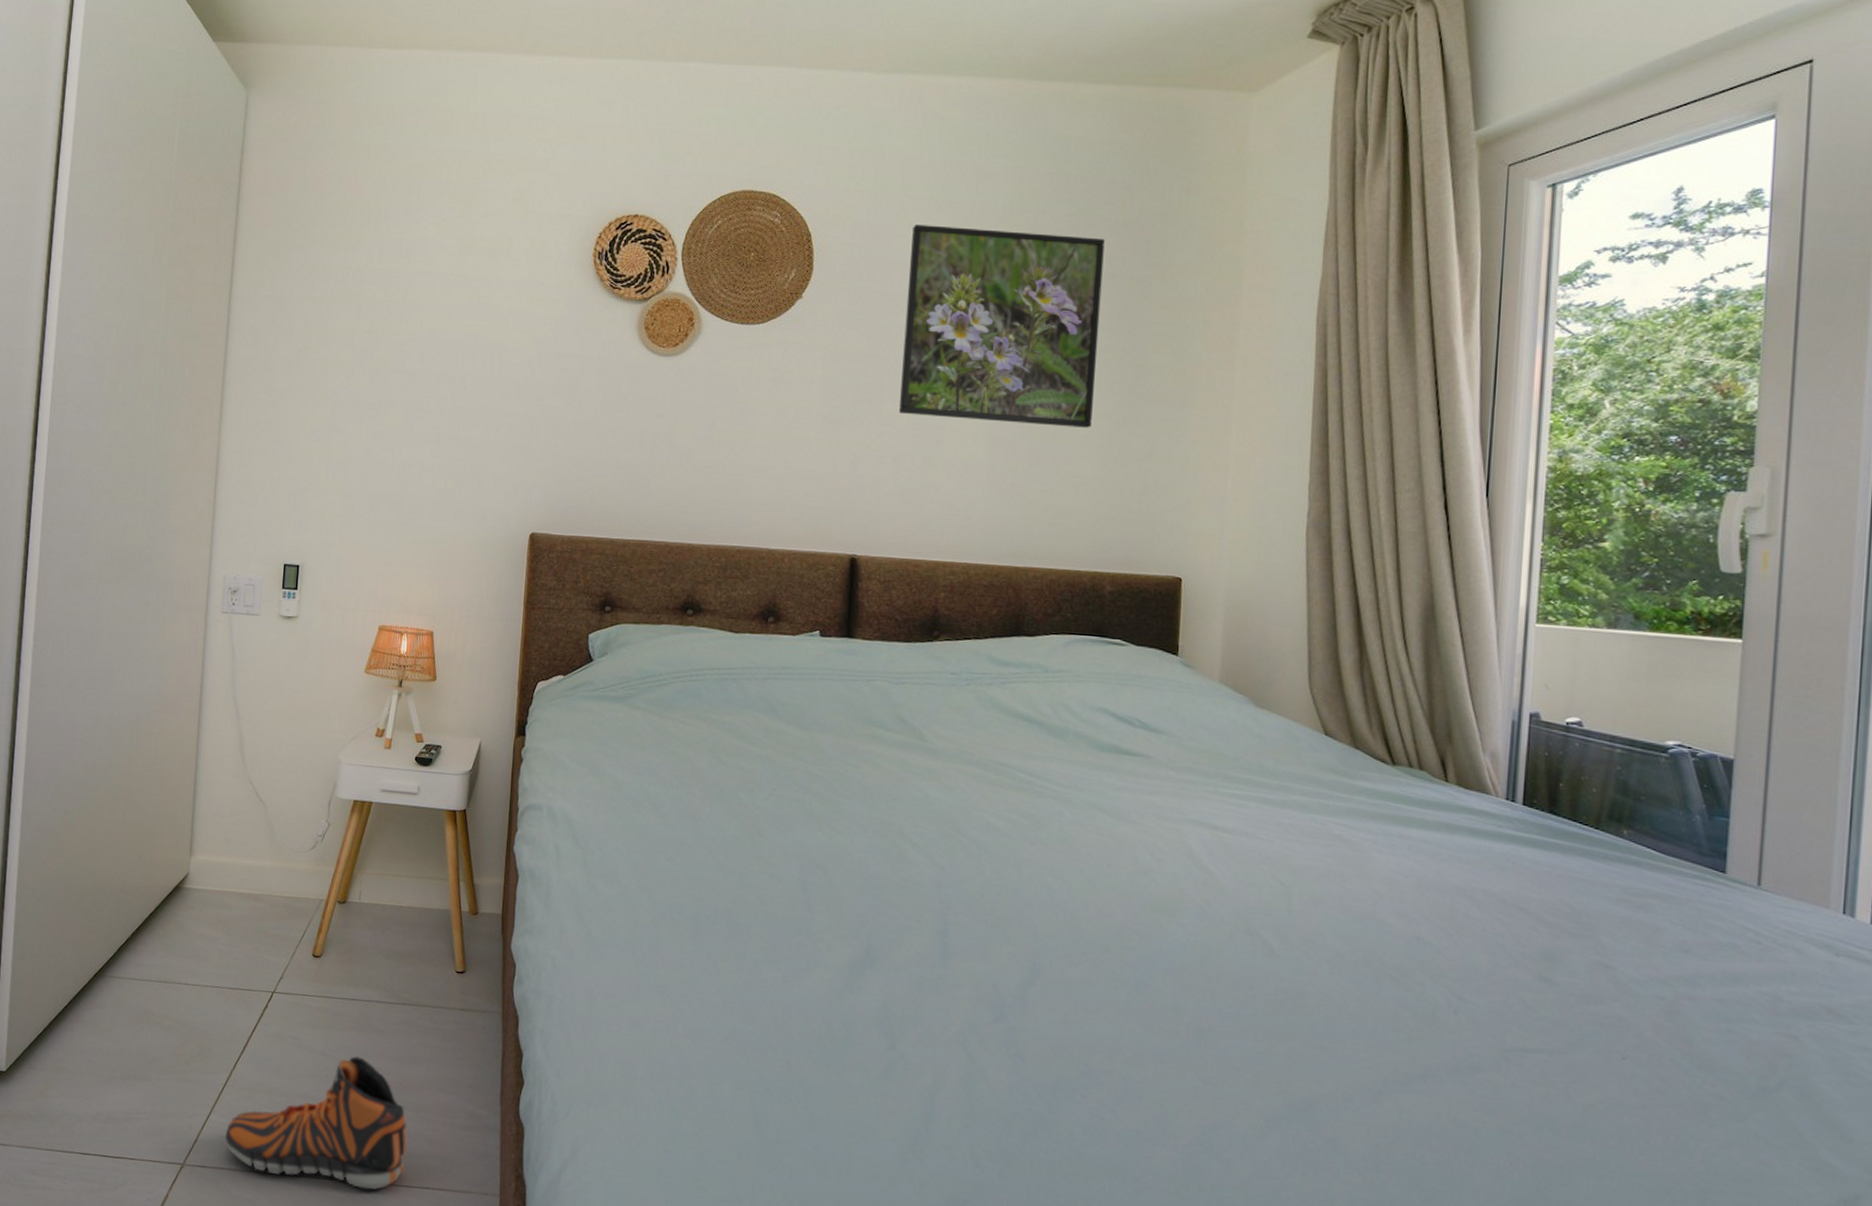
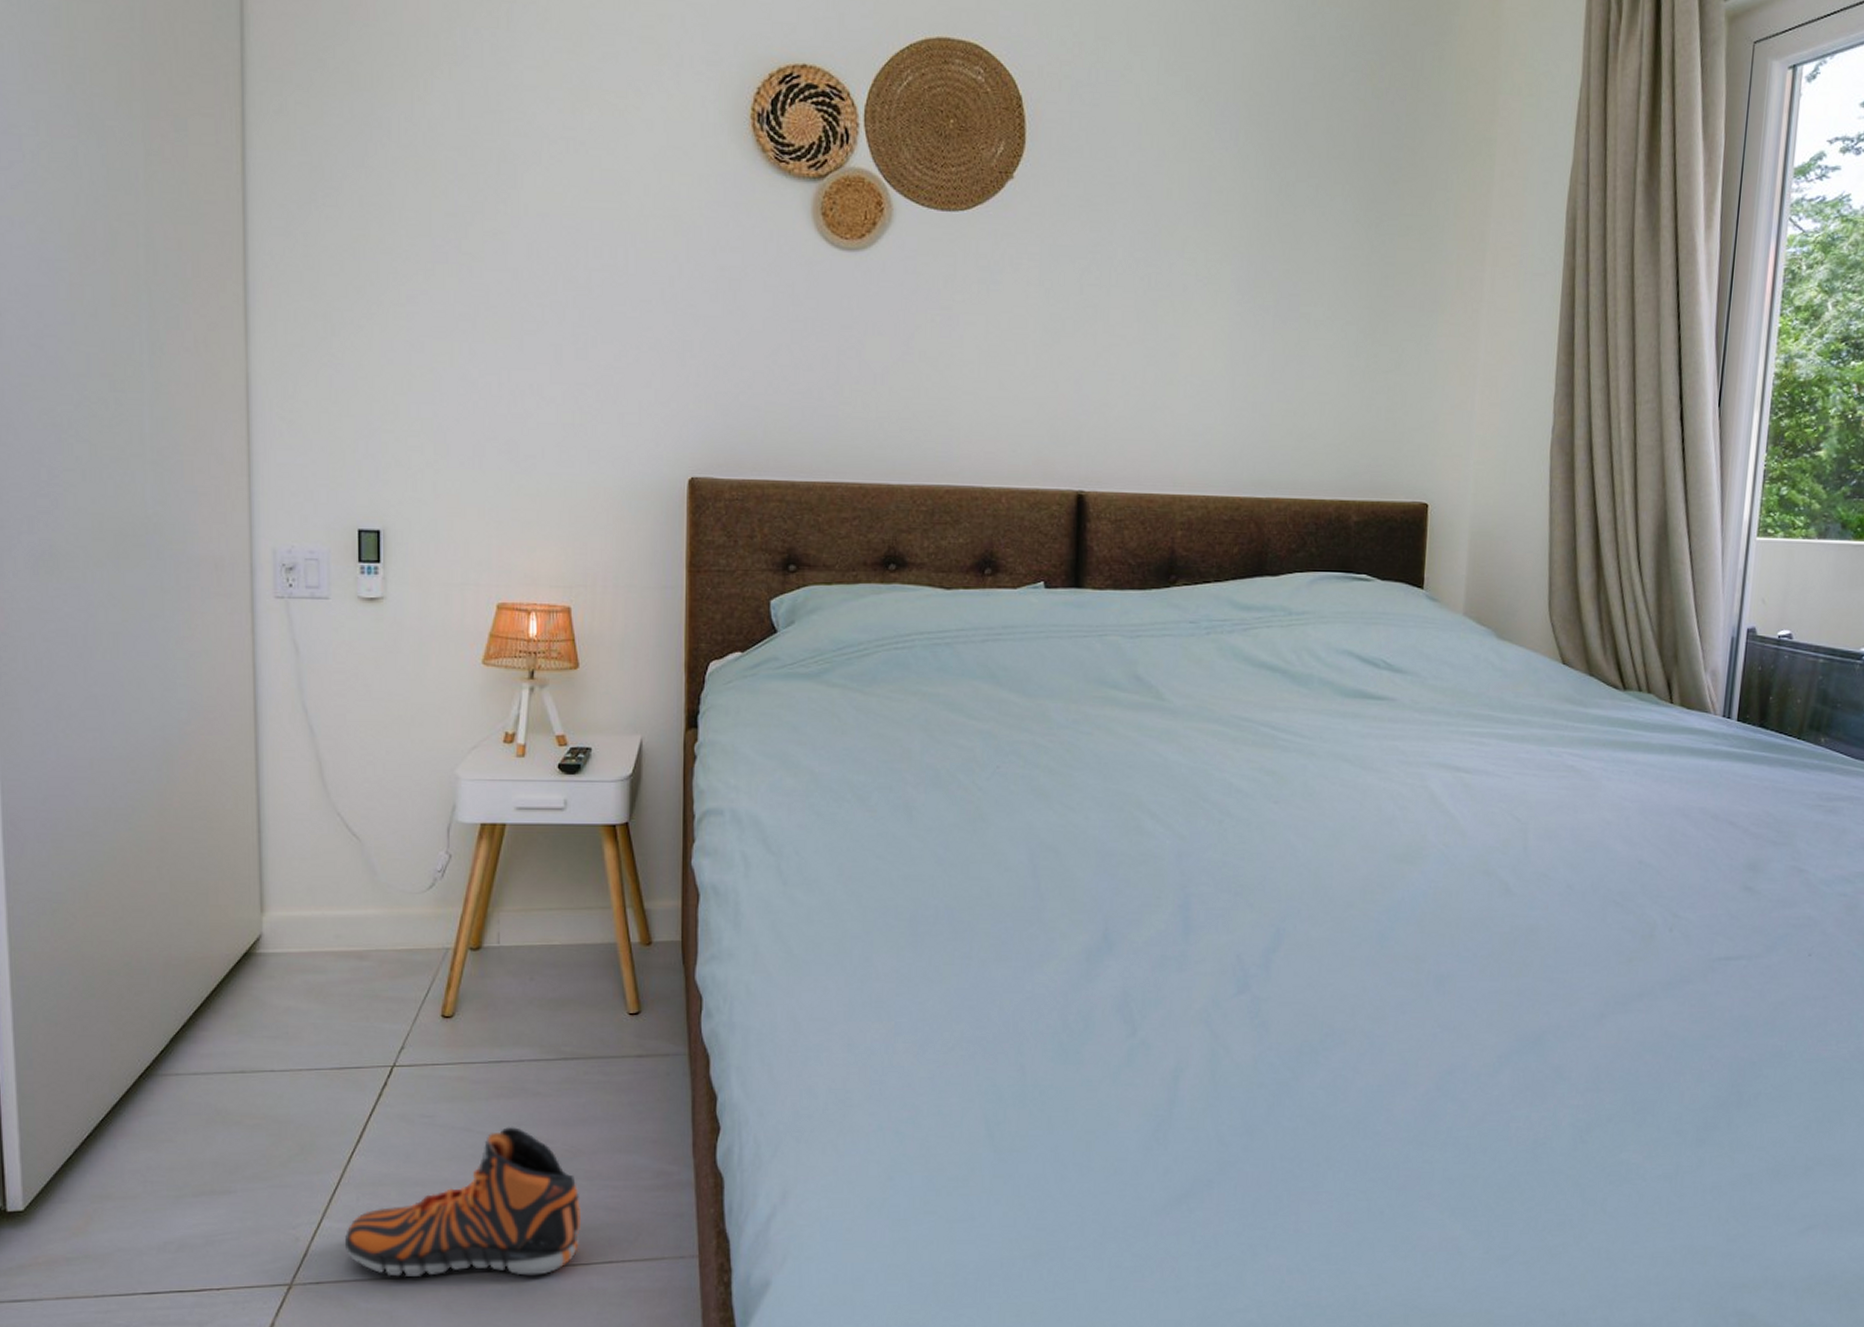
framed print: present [899,225,1105,428] -> none [1129,89,1353,337]

